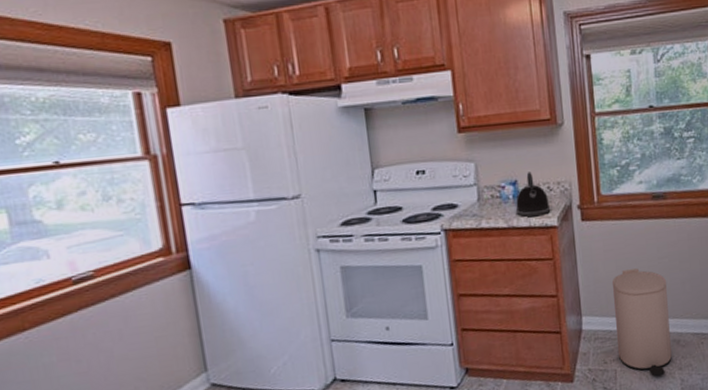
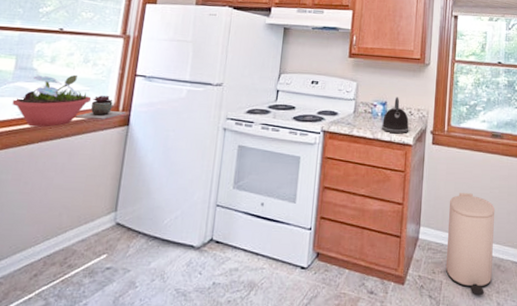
potted flower: none [22,218,131,294] -> present [12,74,92,128]
succulent plant: none [115,236,184,272] -> present [74,95,127,121]

